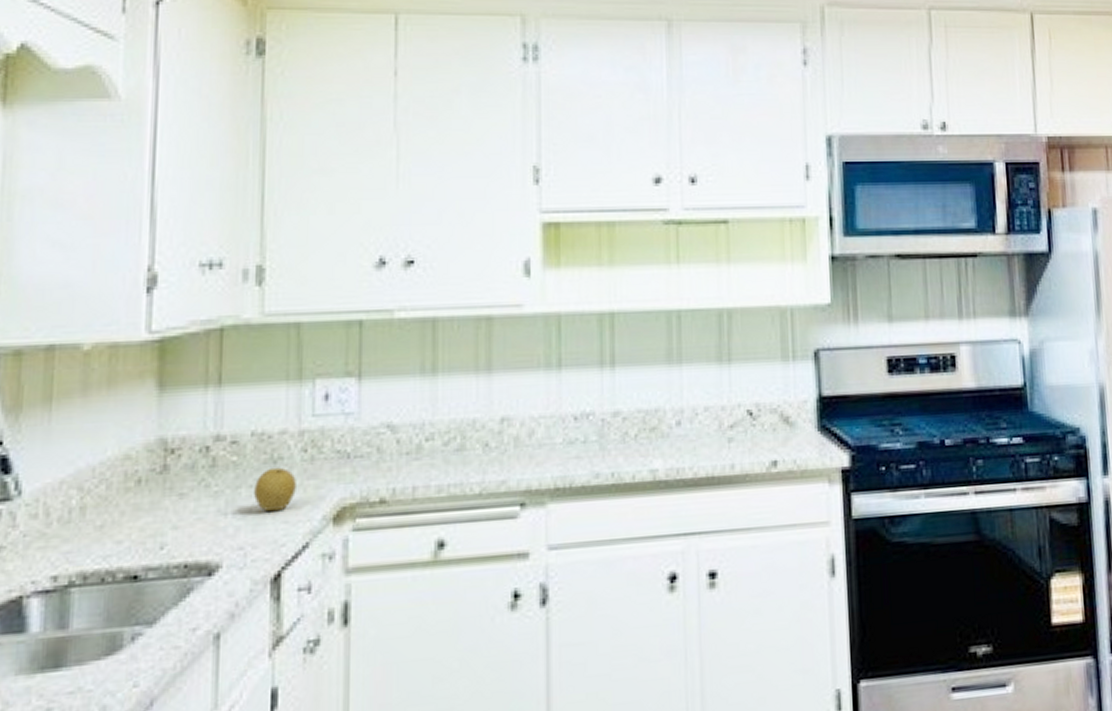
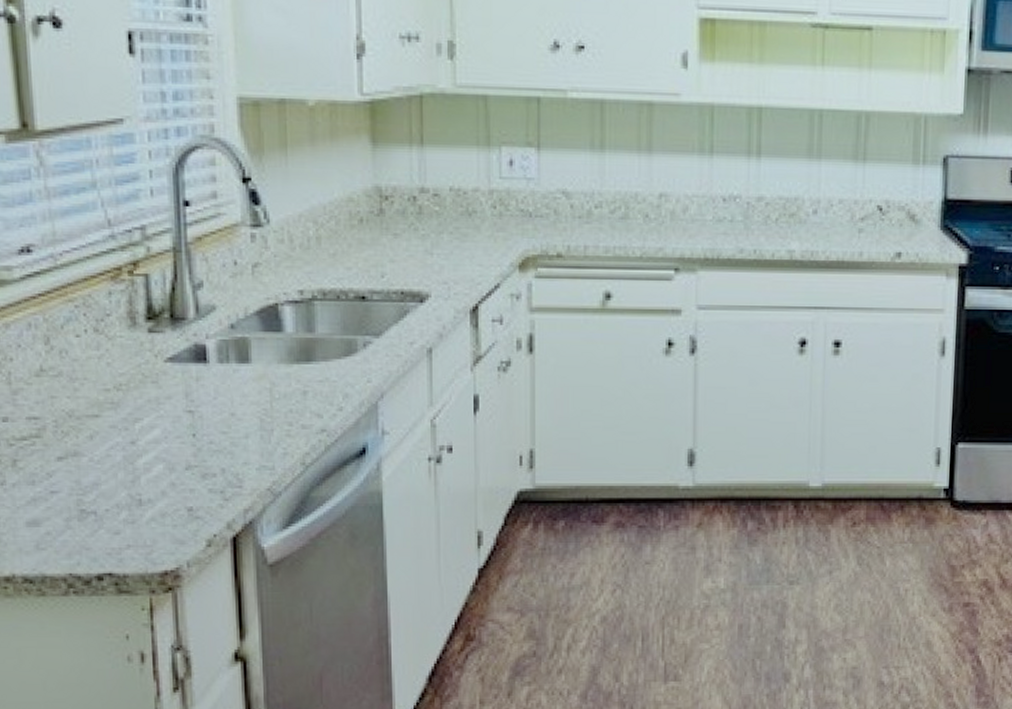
fruit: present [254,467,296,512] -> none [454,219,488,256]

